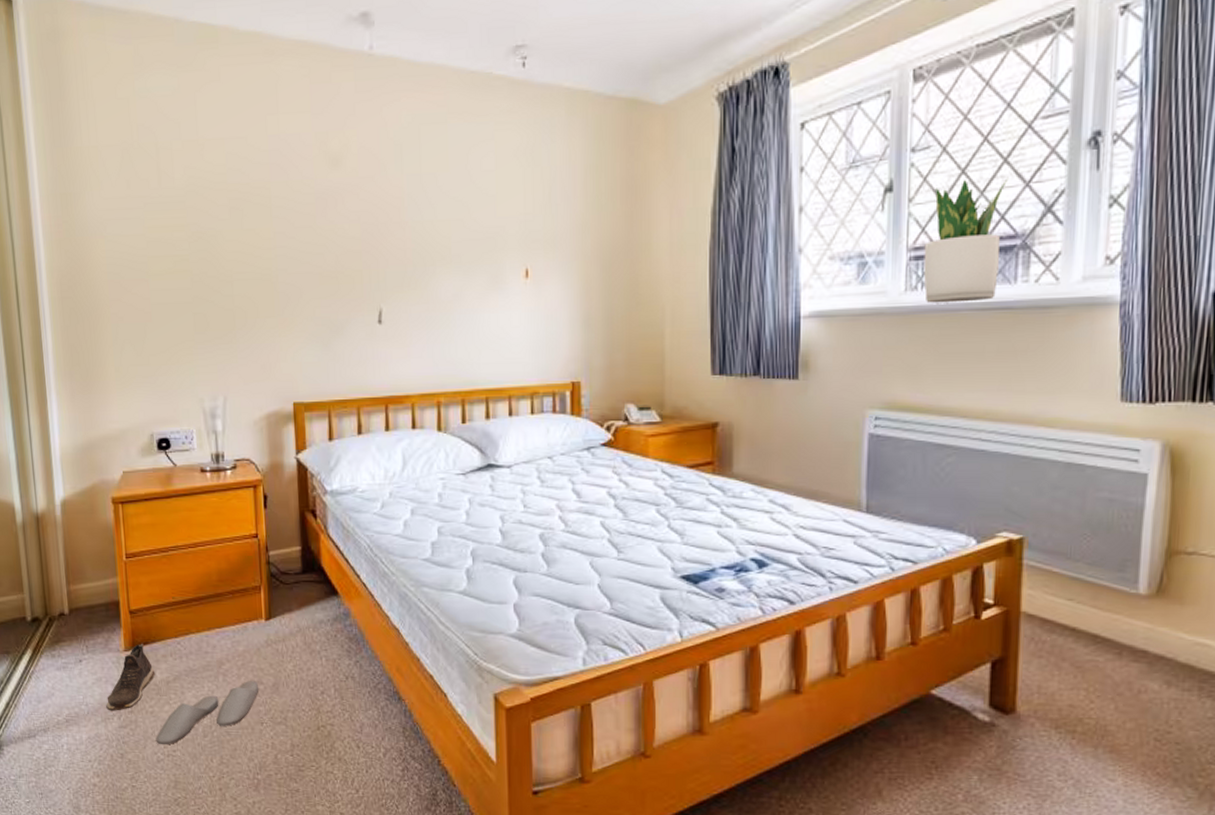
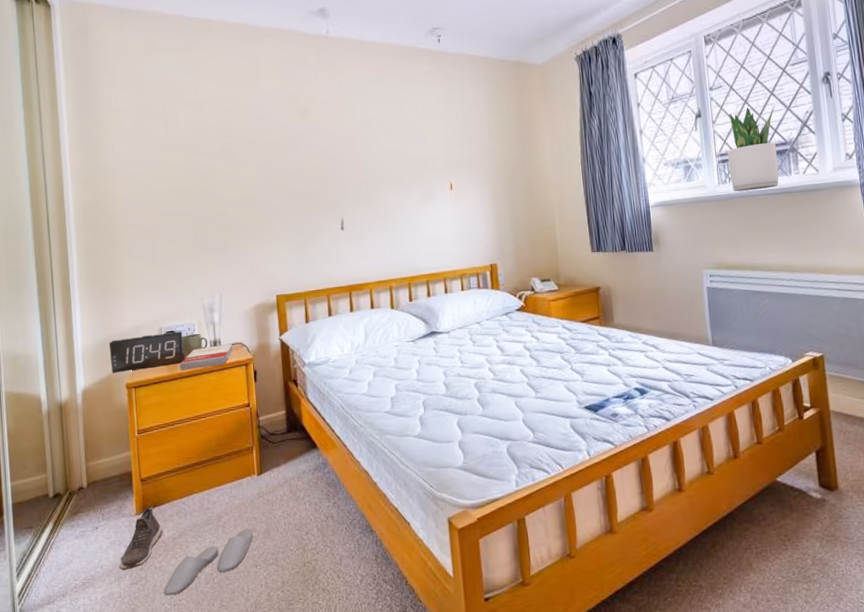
alarm clock: none [91,439,182,484] -> present [109,331,186,373]
book: none [174,460,239,488] -> present [179,344,234,371]
mug: none [178,443,209,471] -> present [182,333,208,357]

